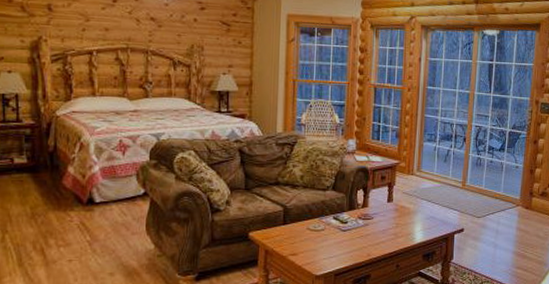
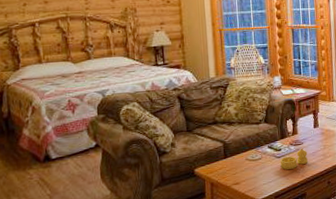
candle: none [345,223,377,247] -> present [280,148,308,170]

